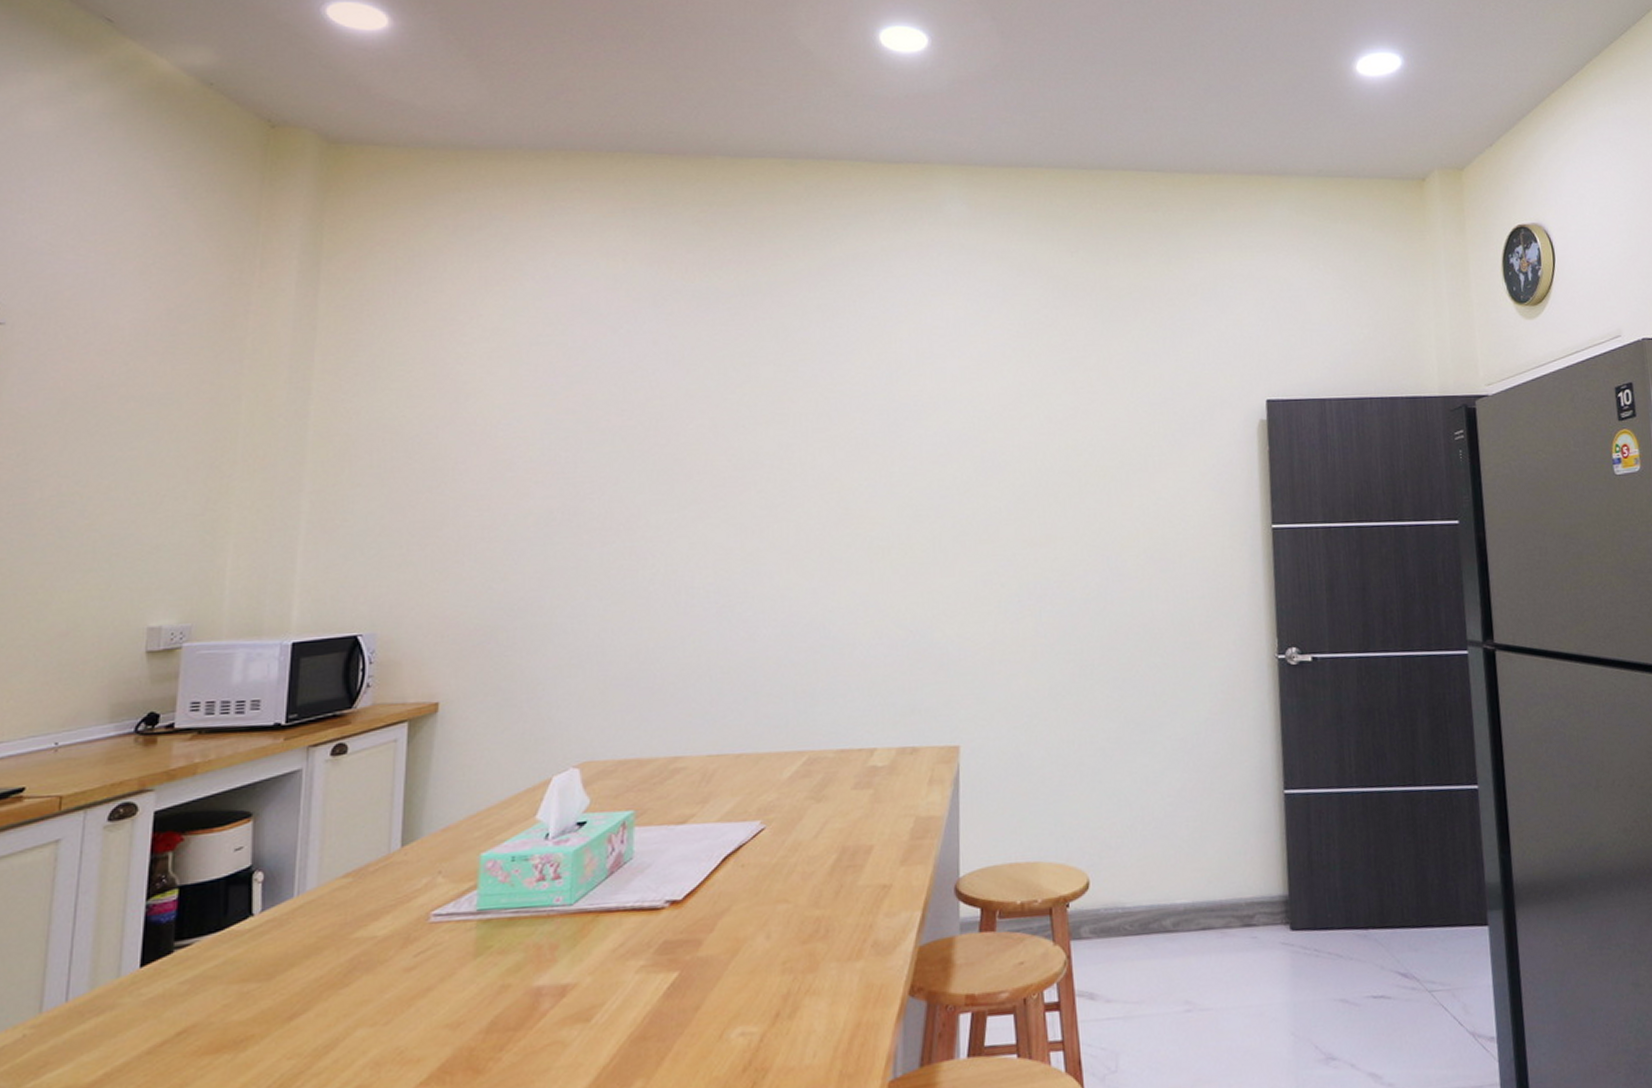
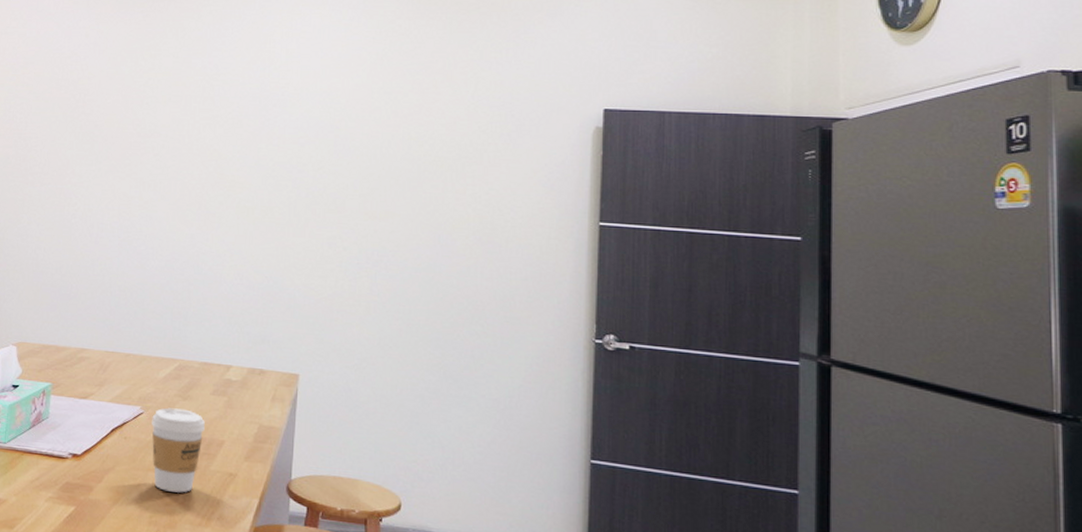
coffee cup: none [777,813,847,925] -> present [152,408,205,493]

